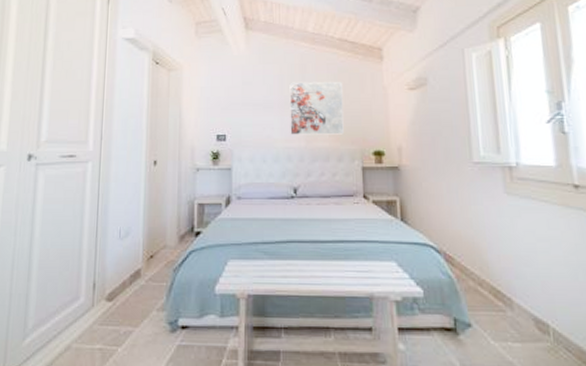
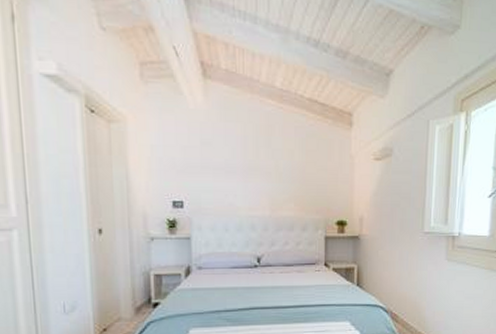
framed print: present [289,81,344,135] -> none [254,145,310,204]

